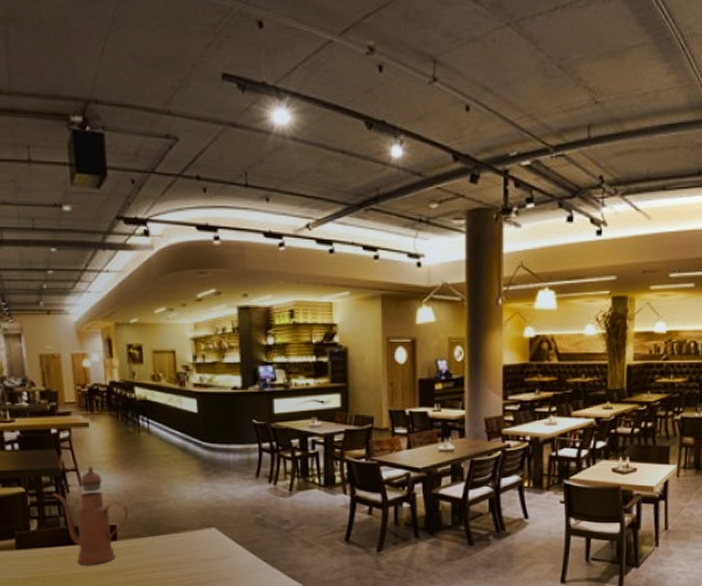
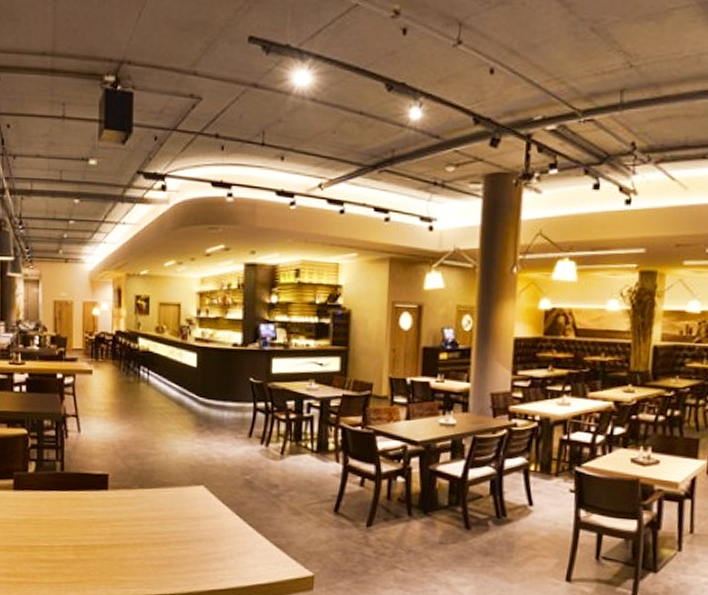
coffeepot: present [52,466,128,565] -> none [52,413,121,513]

